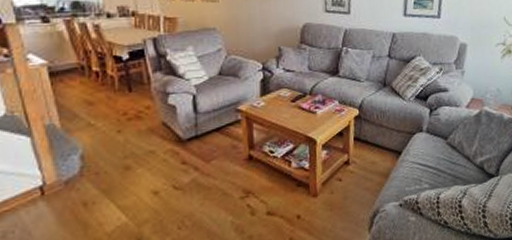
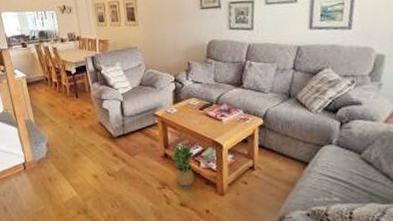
potted plant: none [257,143,284,196] -> present [171,145,194,190]

